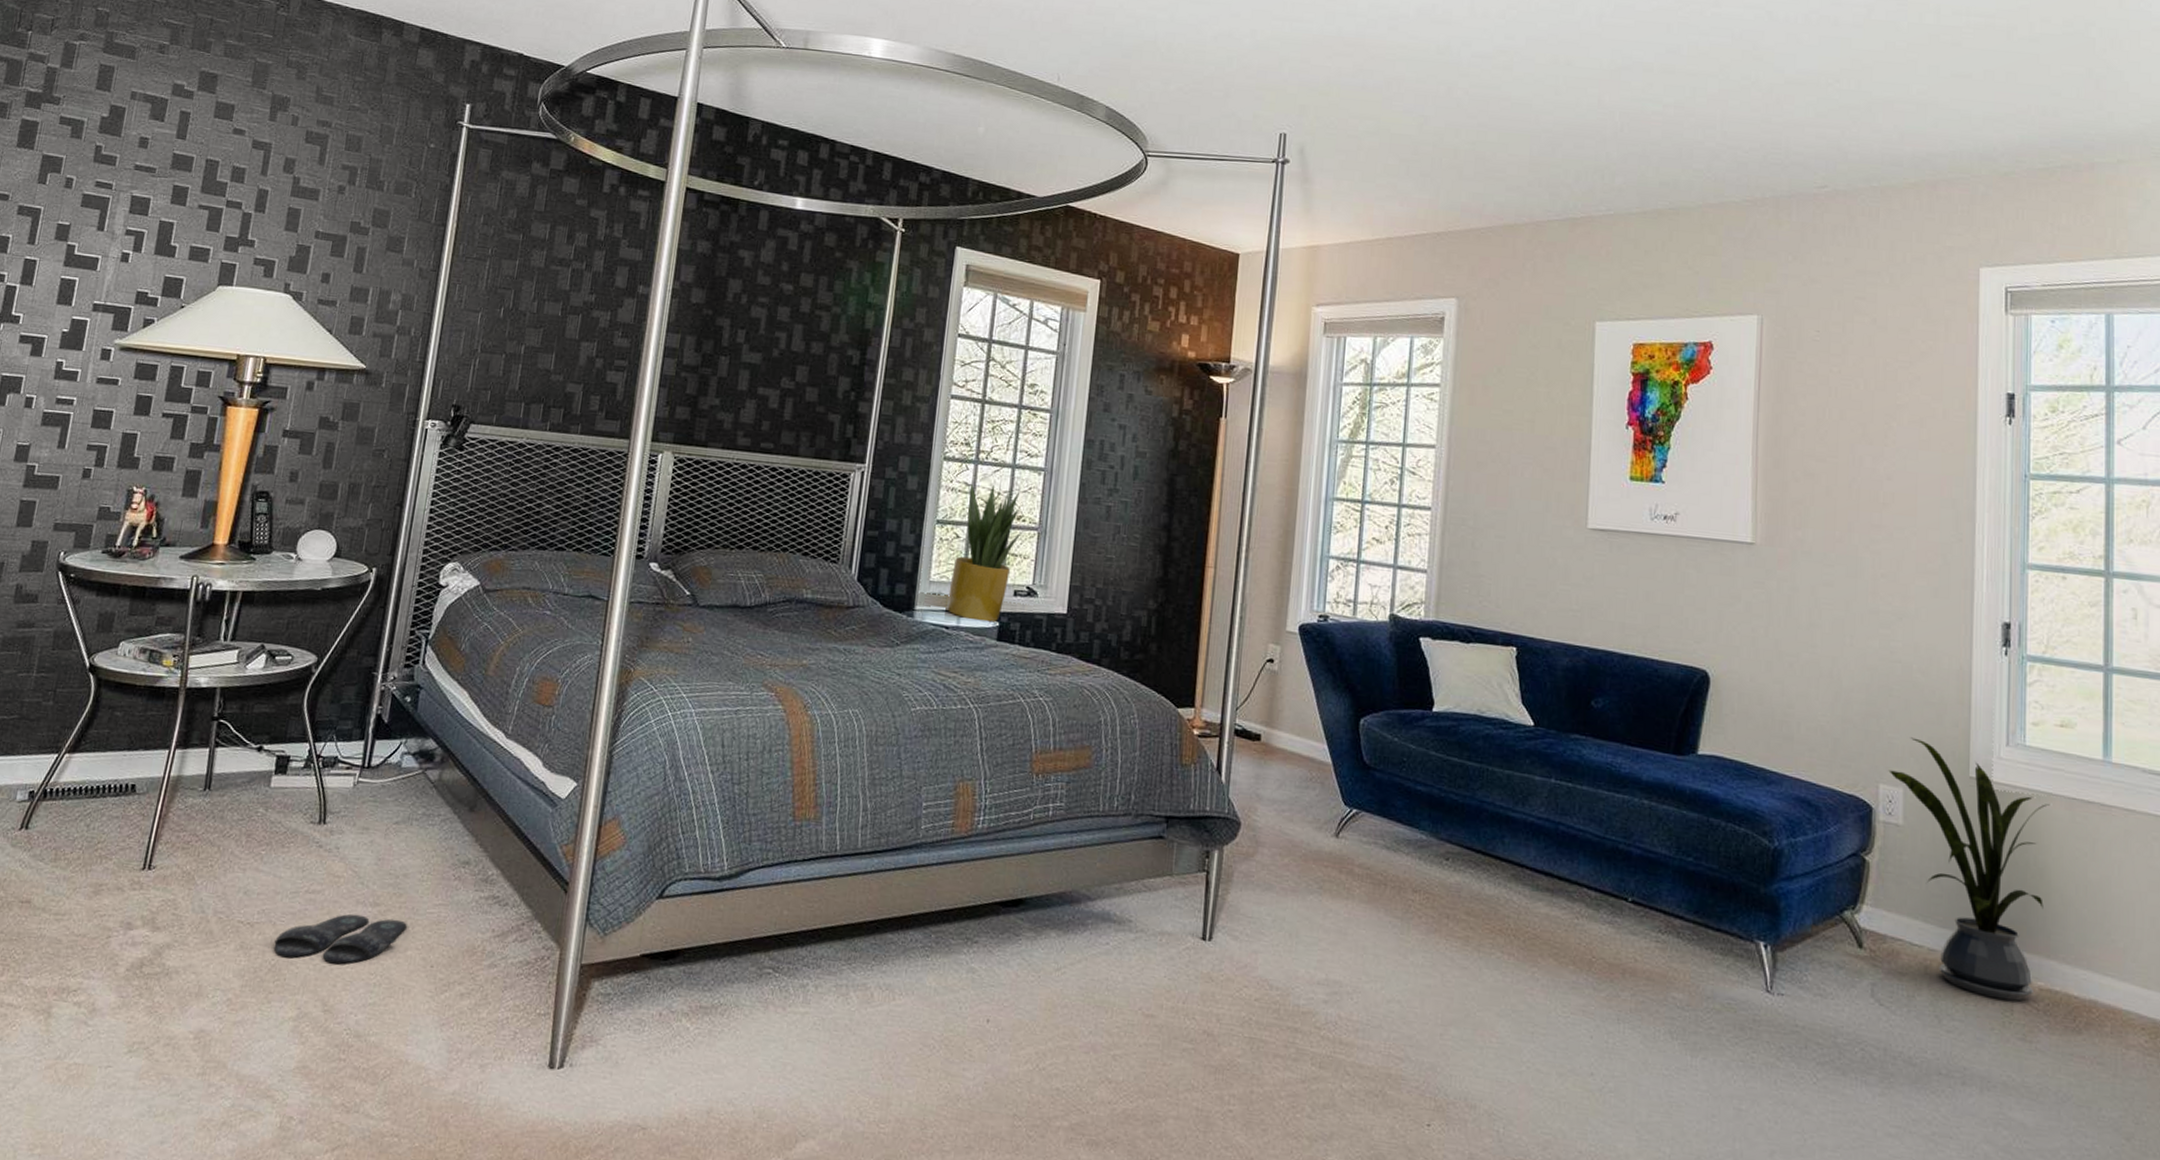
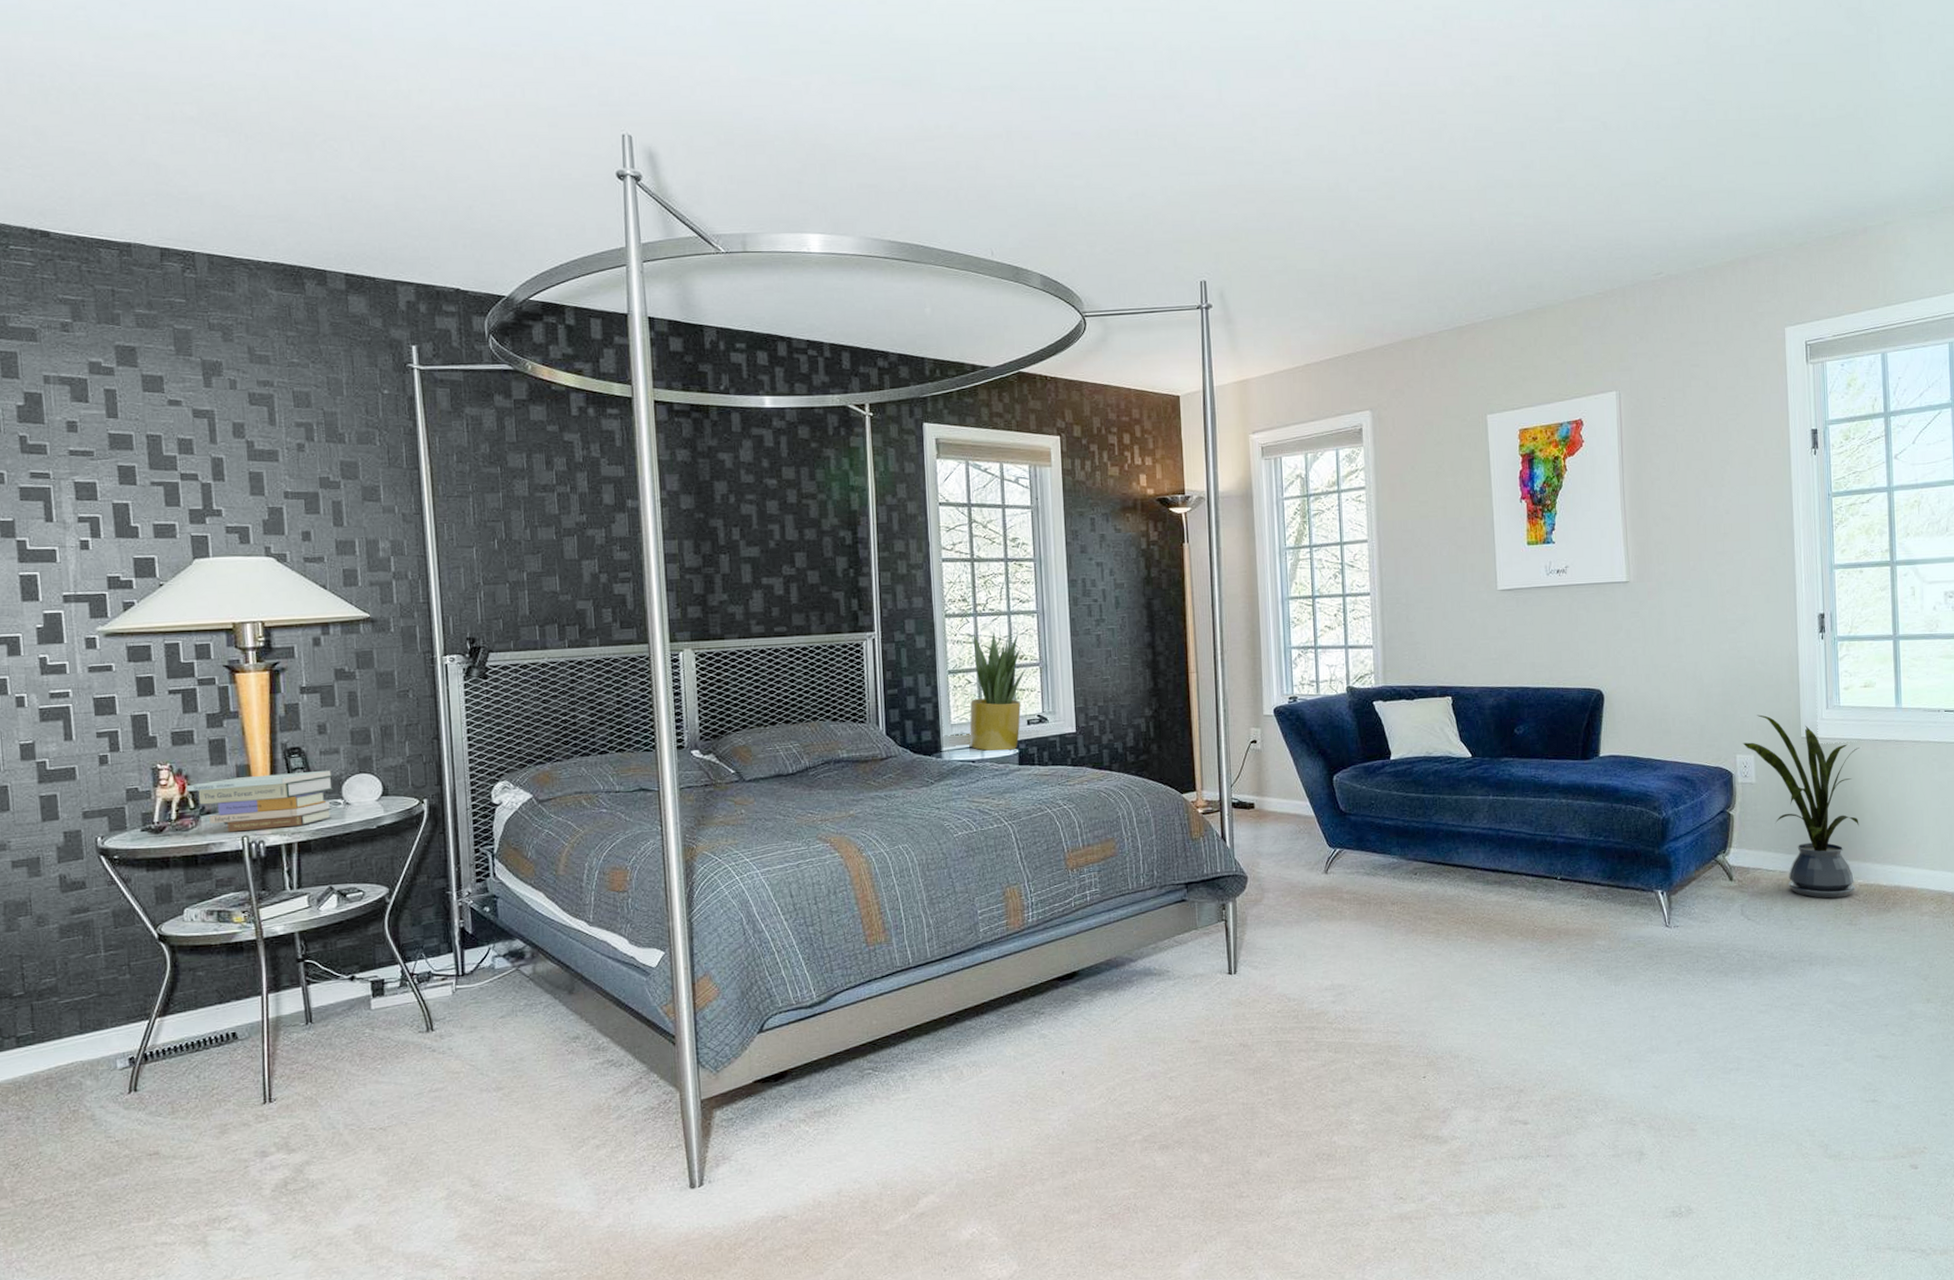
books: none [154,512,293,575] -> present [187,770,334,833]
slippers: present [274,914,407,965] -> none [410,1097,533,1150]

